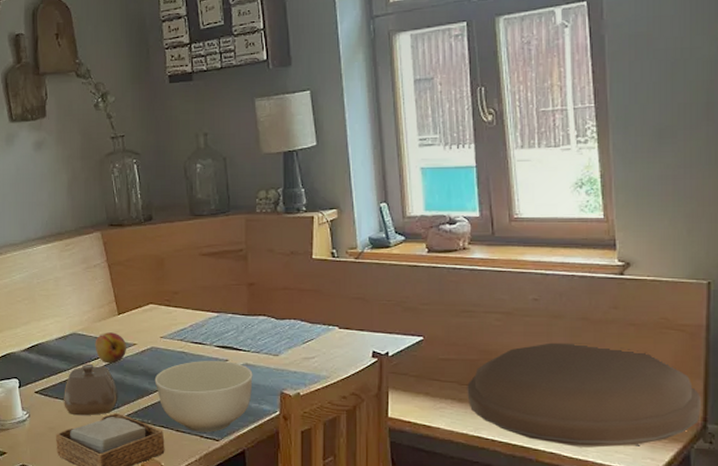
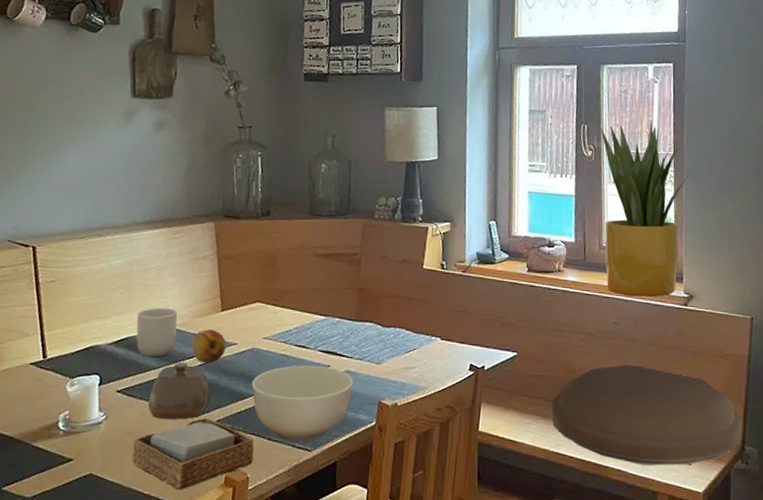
mug: none [43,315,81,360] -> present [136,307,178,357]
planter: none [501,70,621,268] -> present [600,119,693,297]

